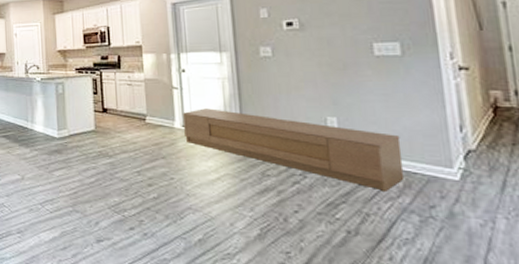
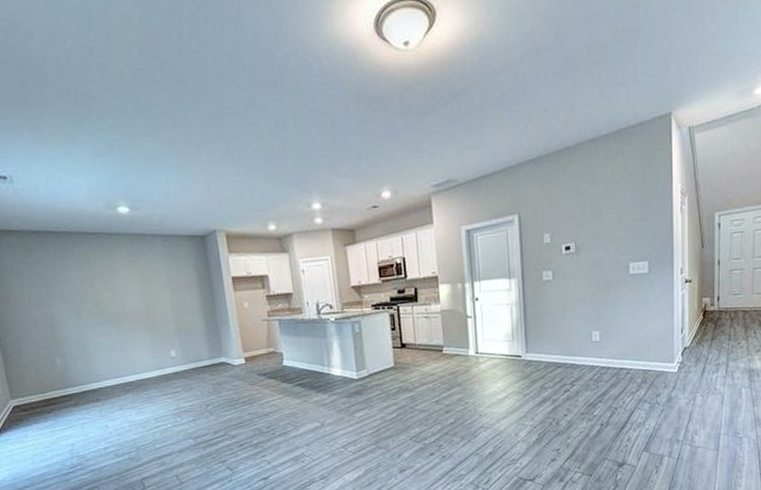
tv stand: present [183,108,405,191] -> none [477,333,643,388]

